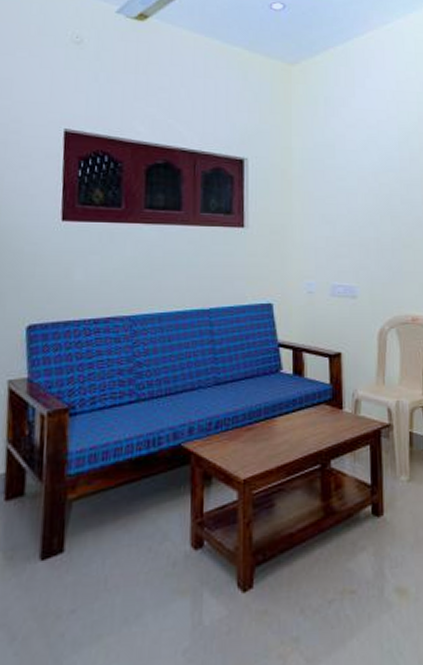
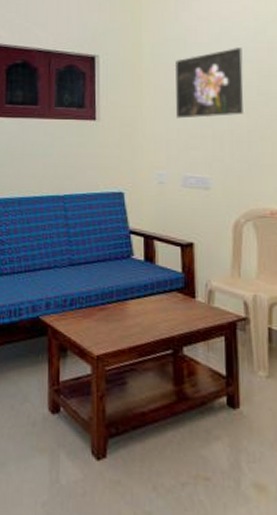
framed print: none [323,156,388,226] -> present [174,48,243,119]

